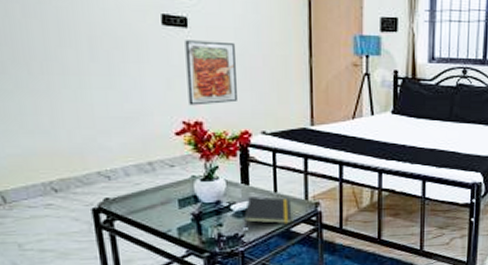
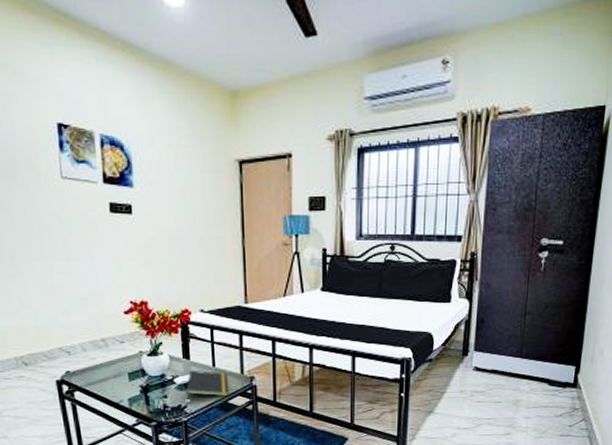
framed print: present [185,40,237,106] -> none [130,226,177,286]

